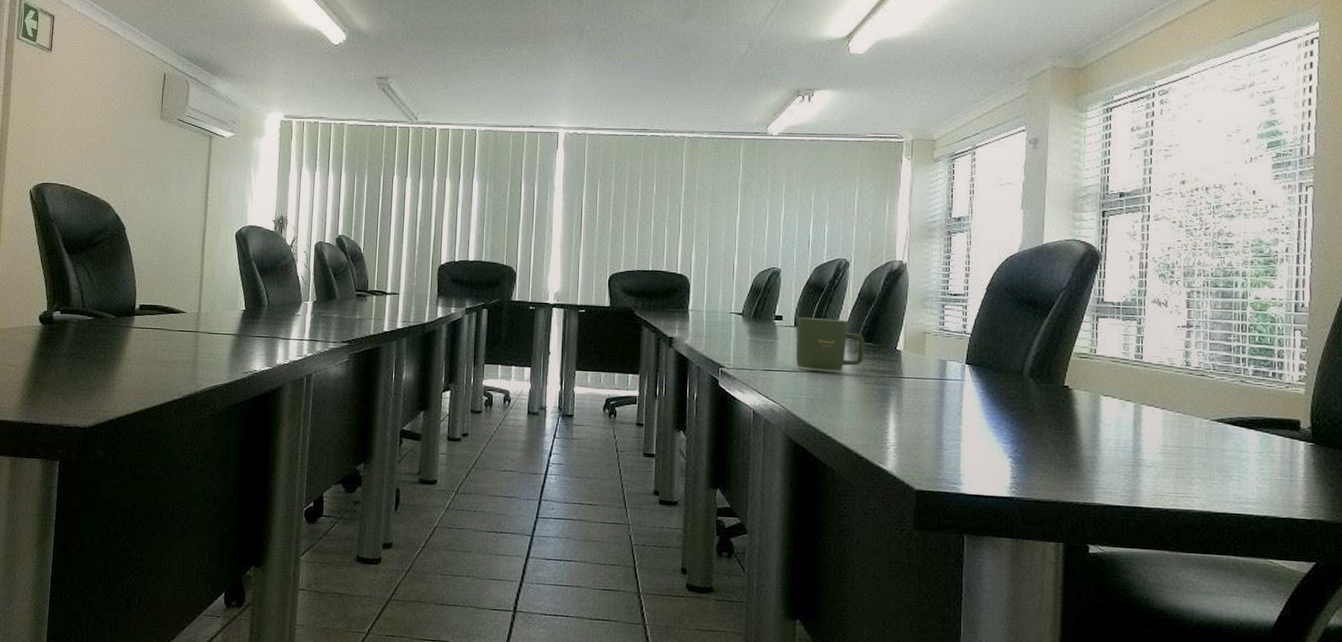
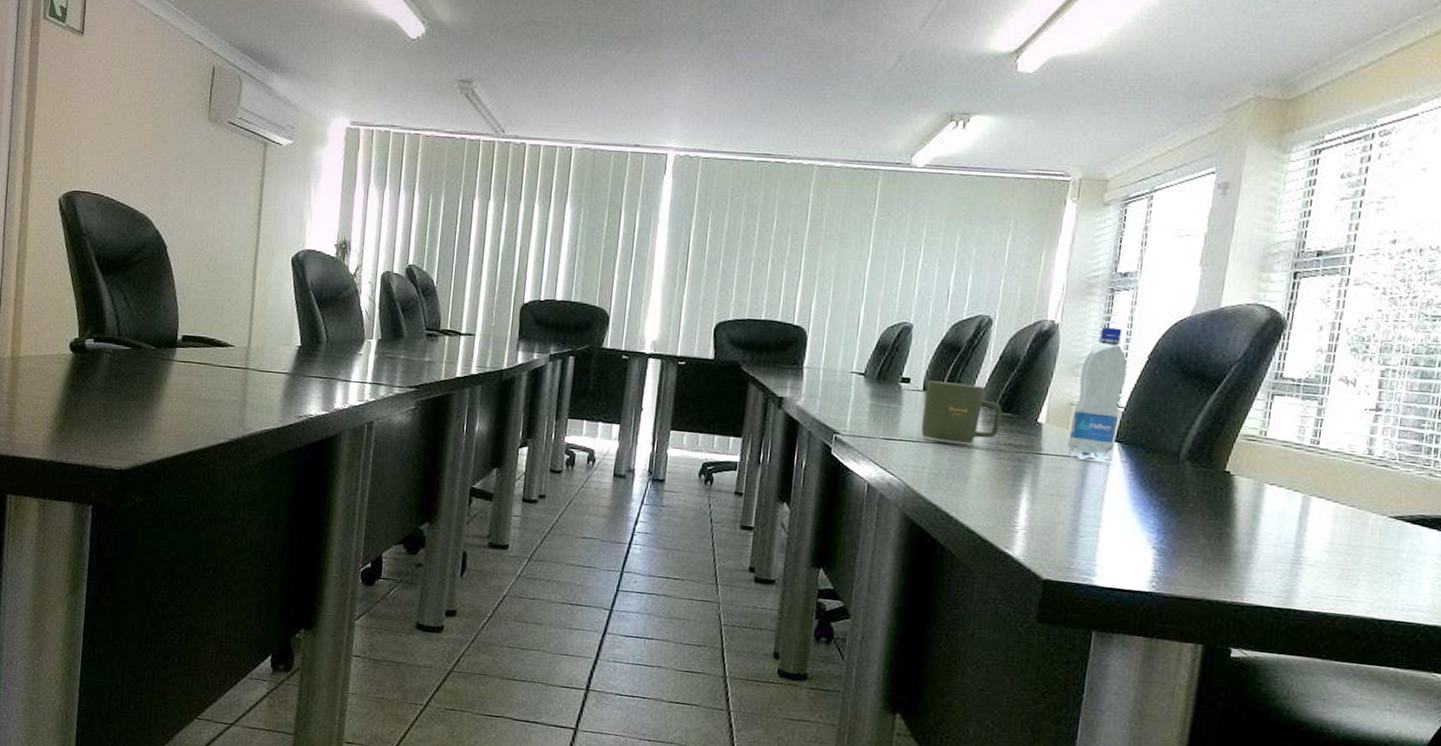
bottle: none [925,264,969,383] -> present [1067,327,1128,463]

